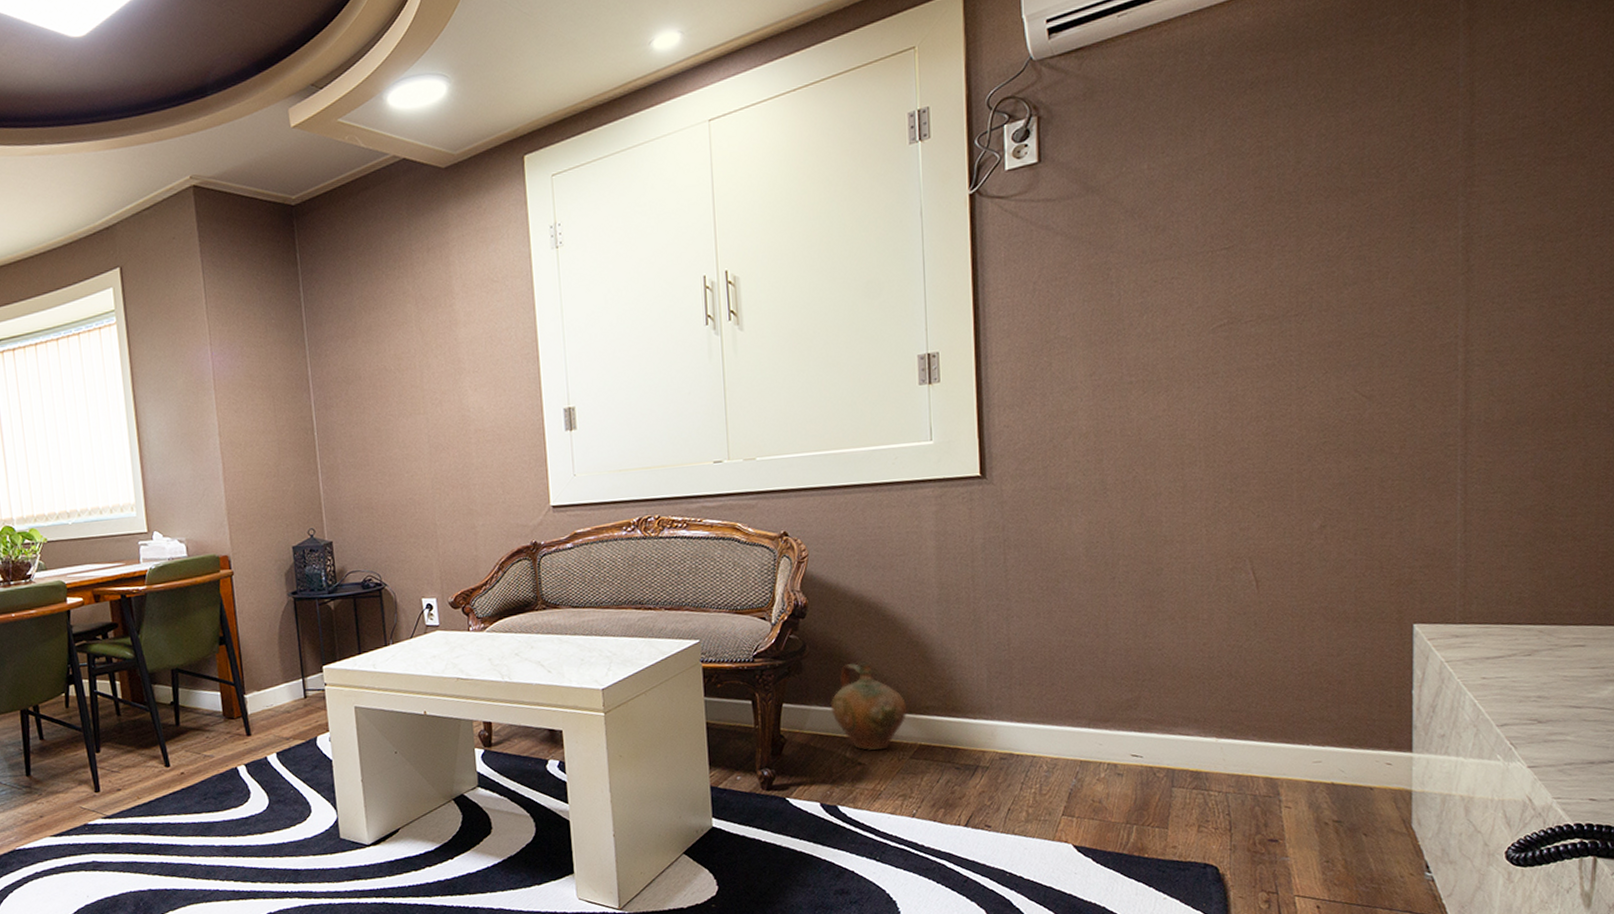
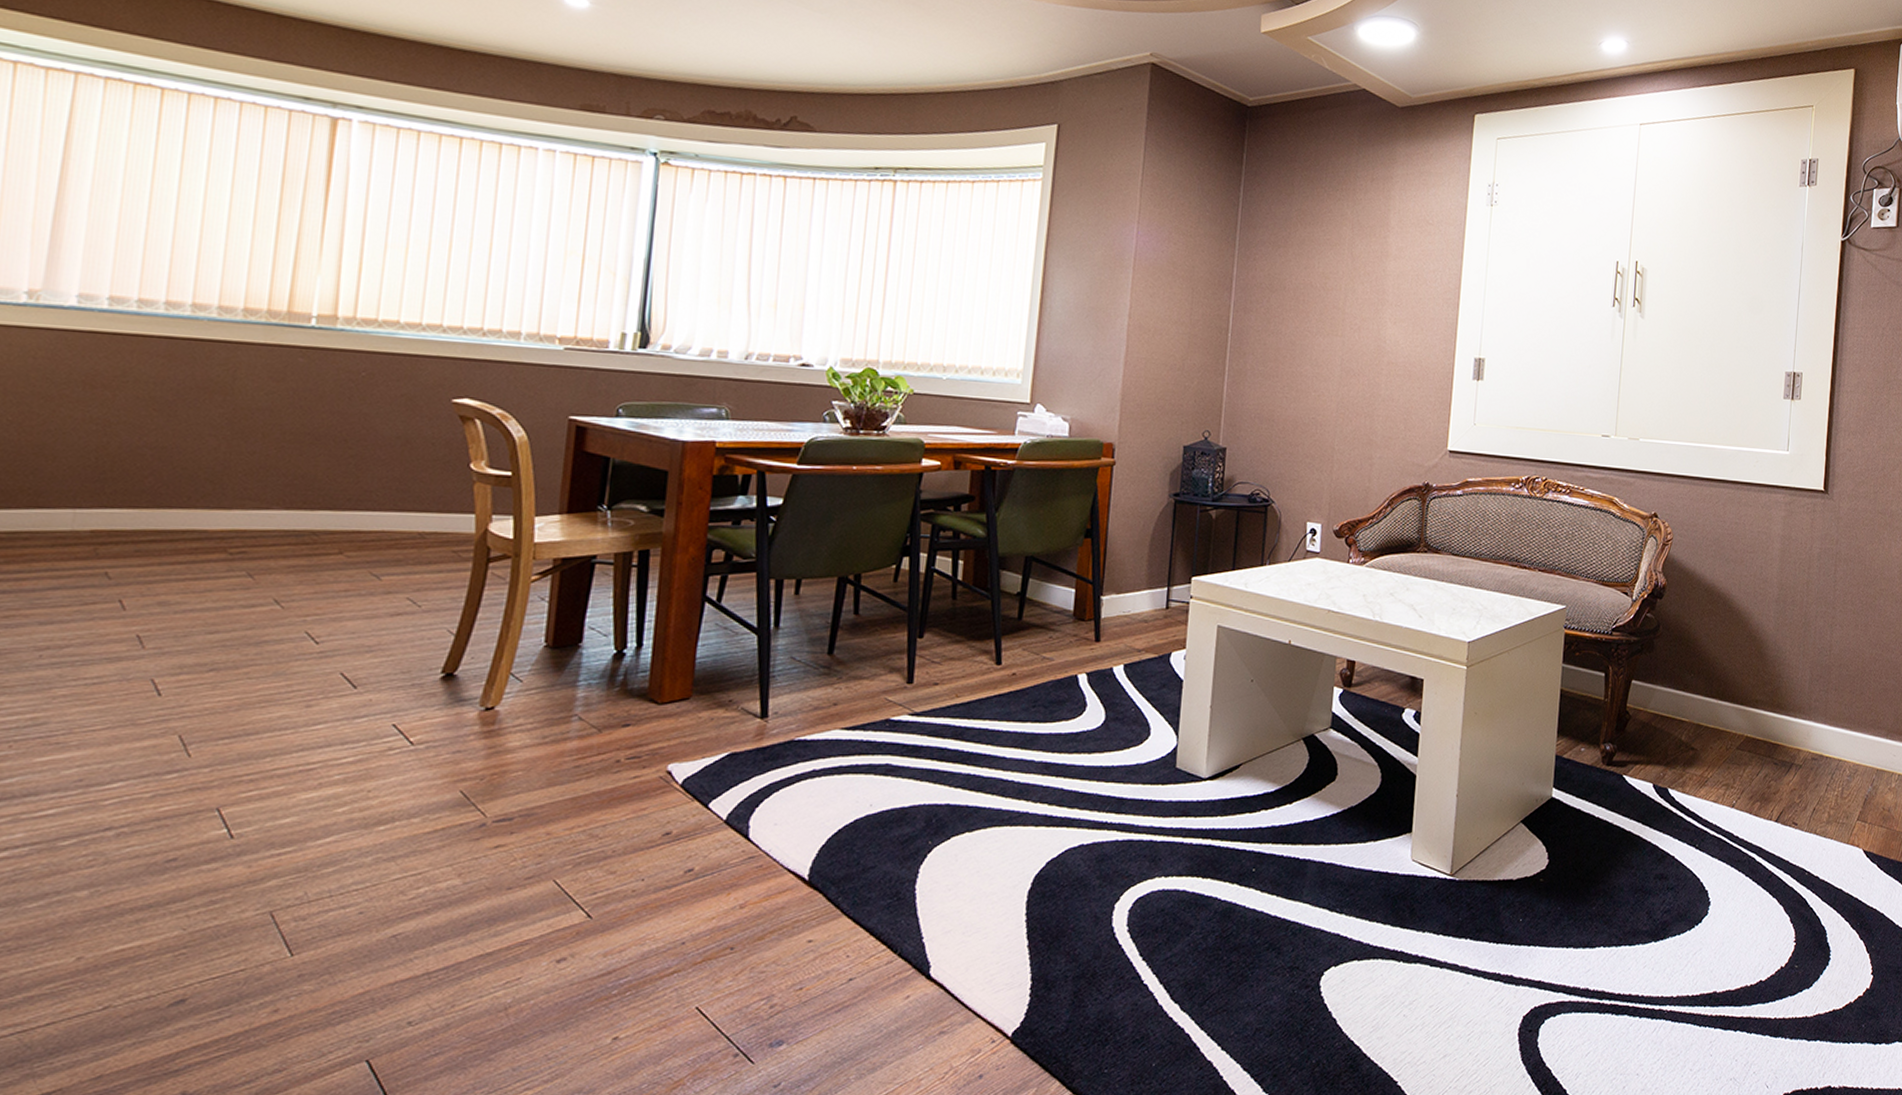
ceramic jug: present [830,661,907,751] -> none [1673,648,1739,738]

